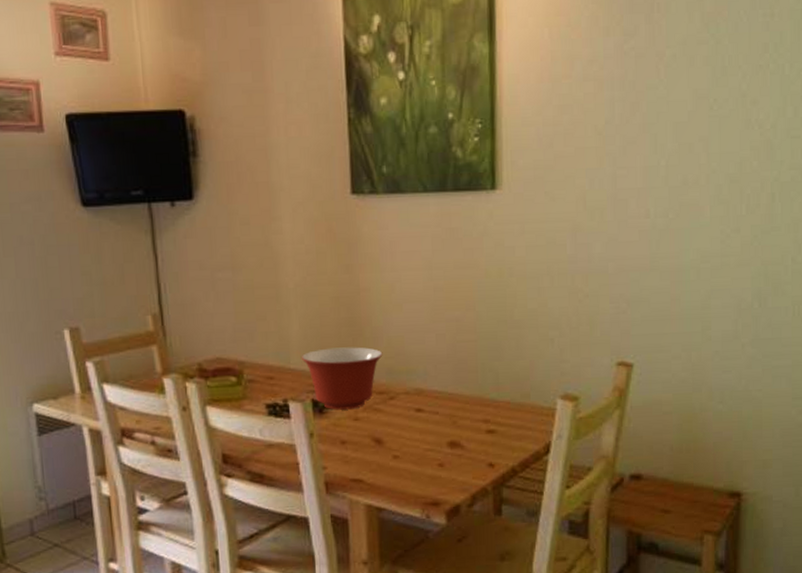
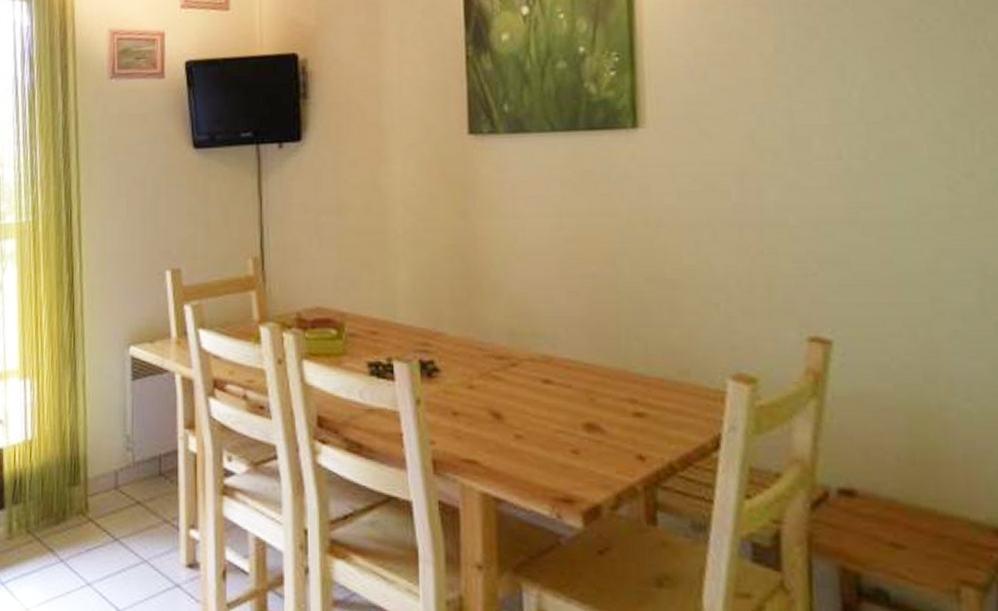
mixing bowl: present [301,347,383,410] -> none [408,302,503,375]

